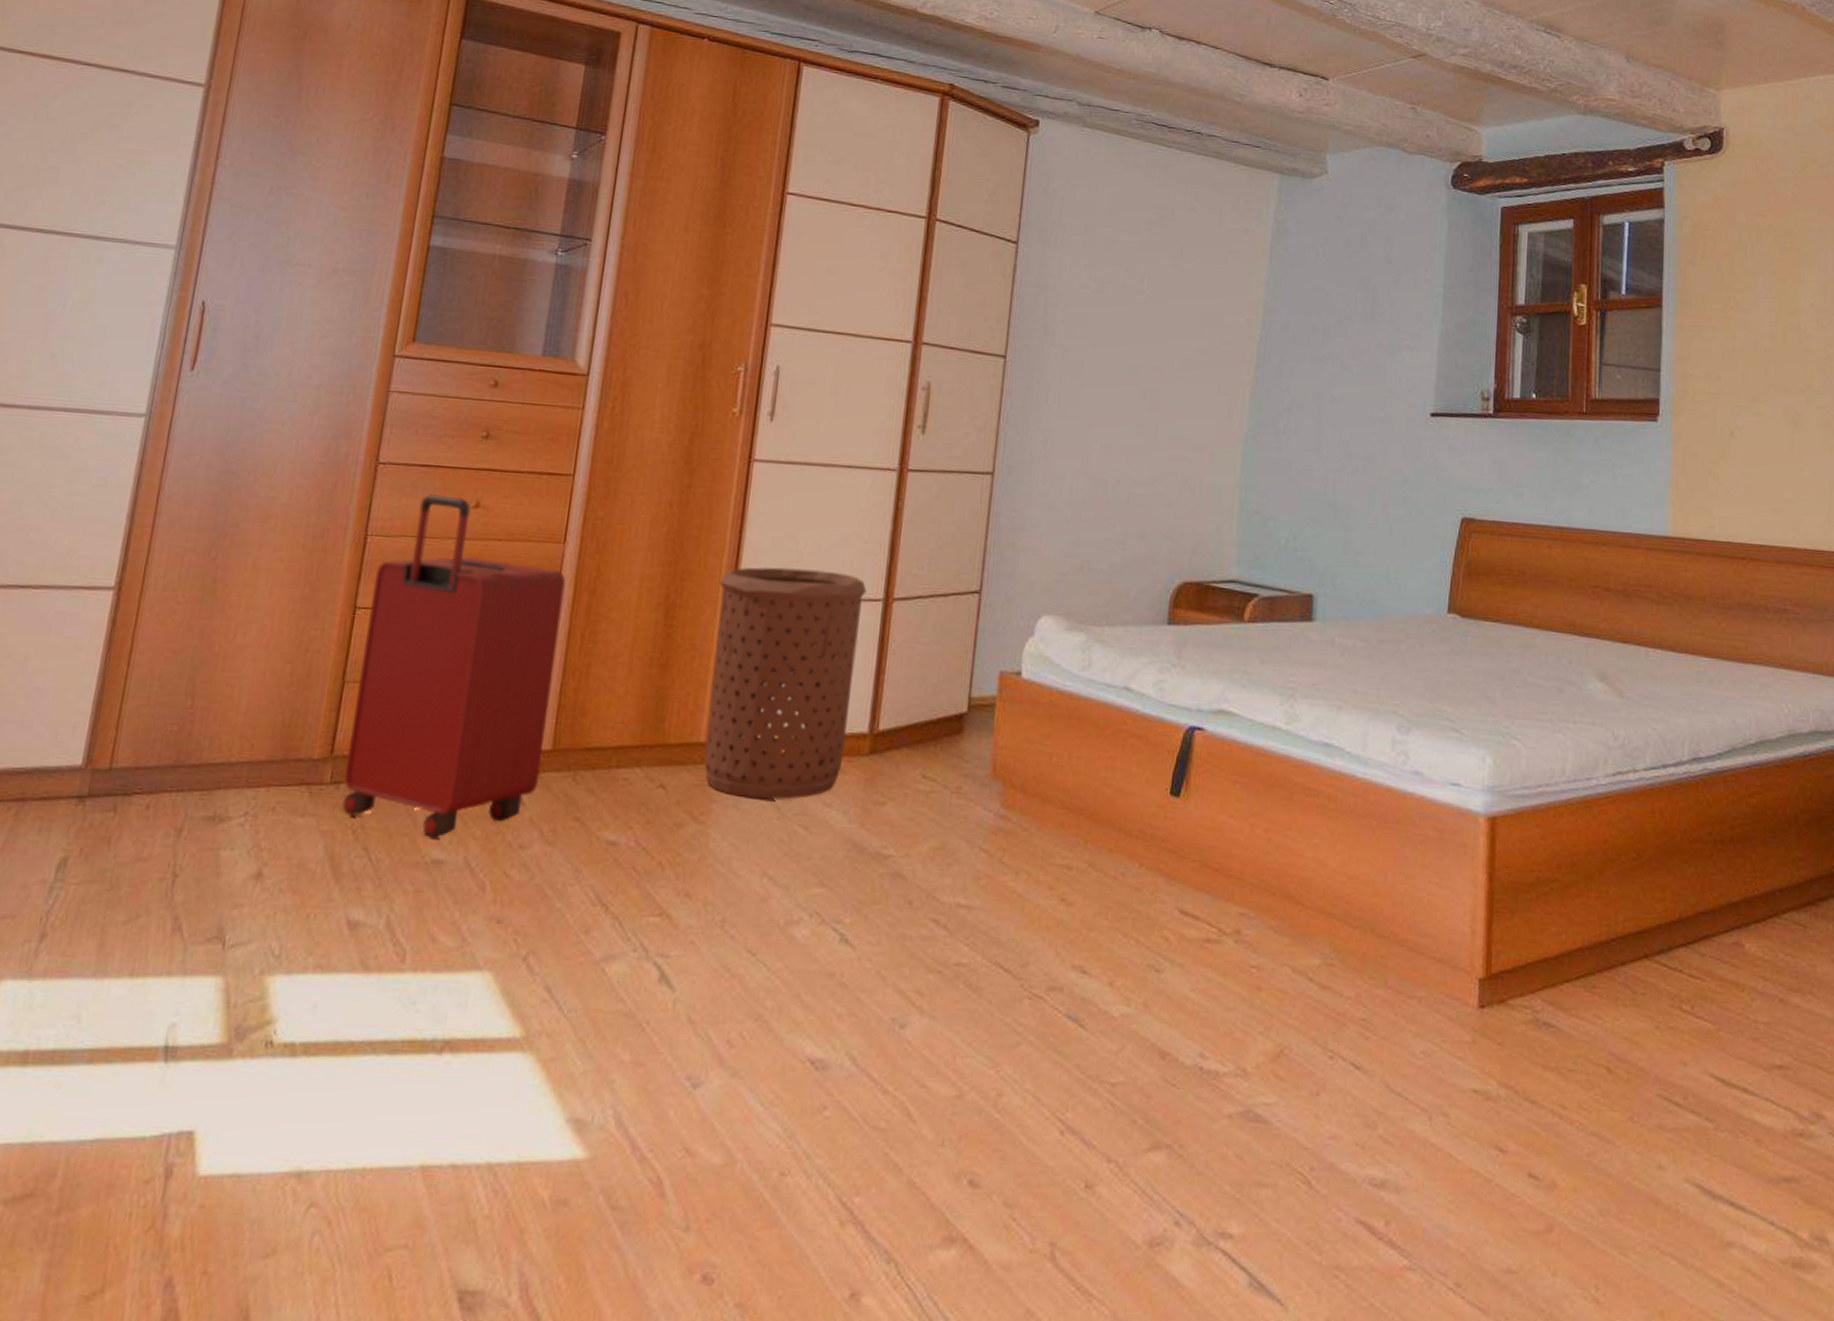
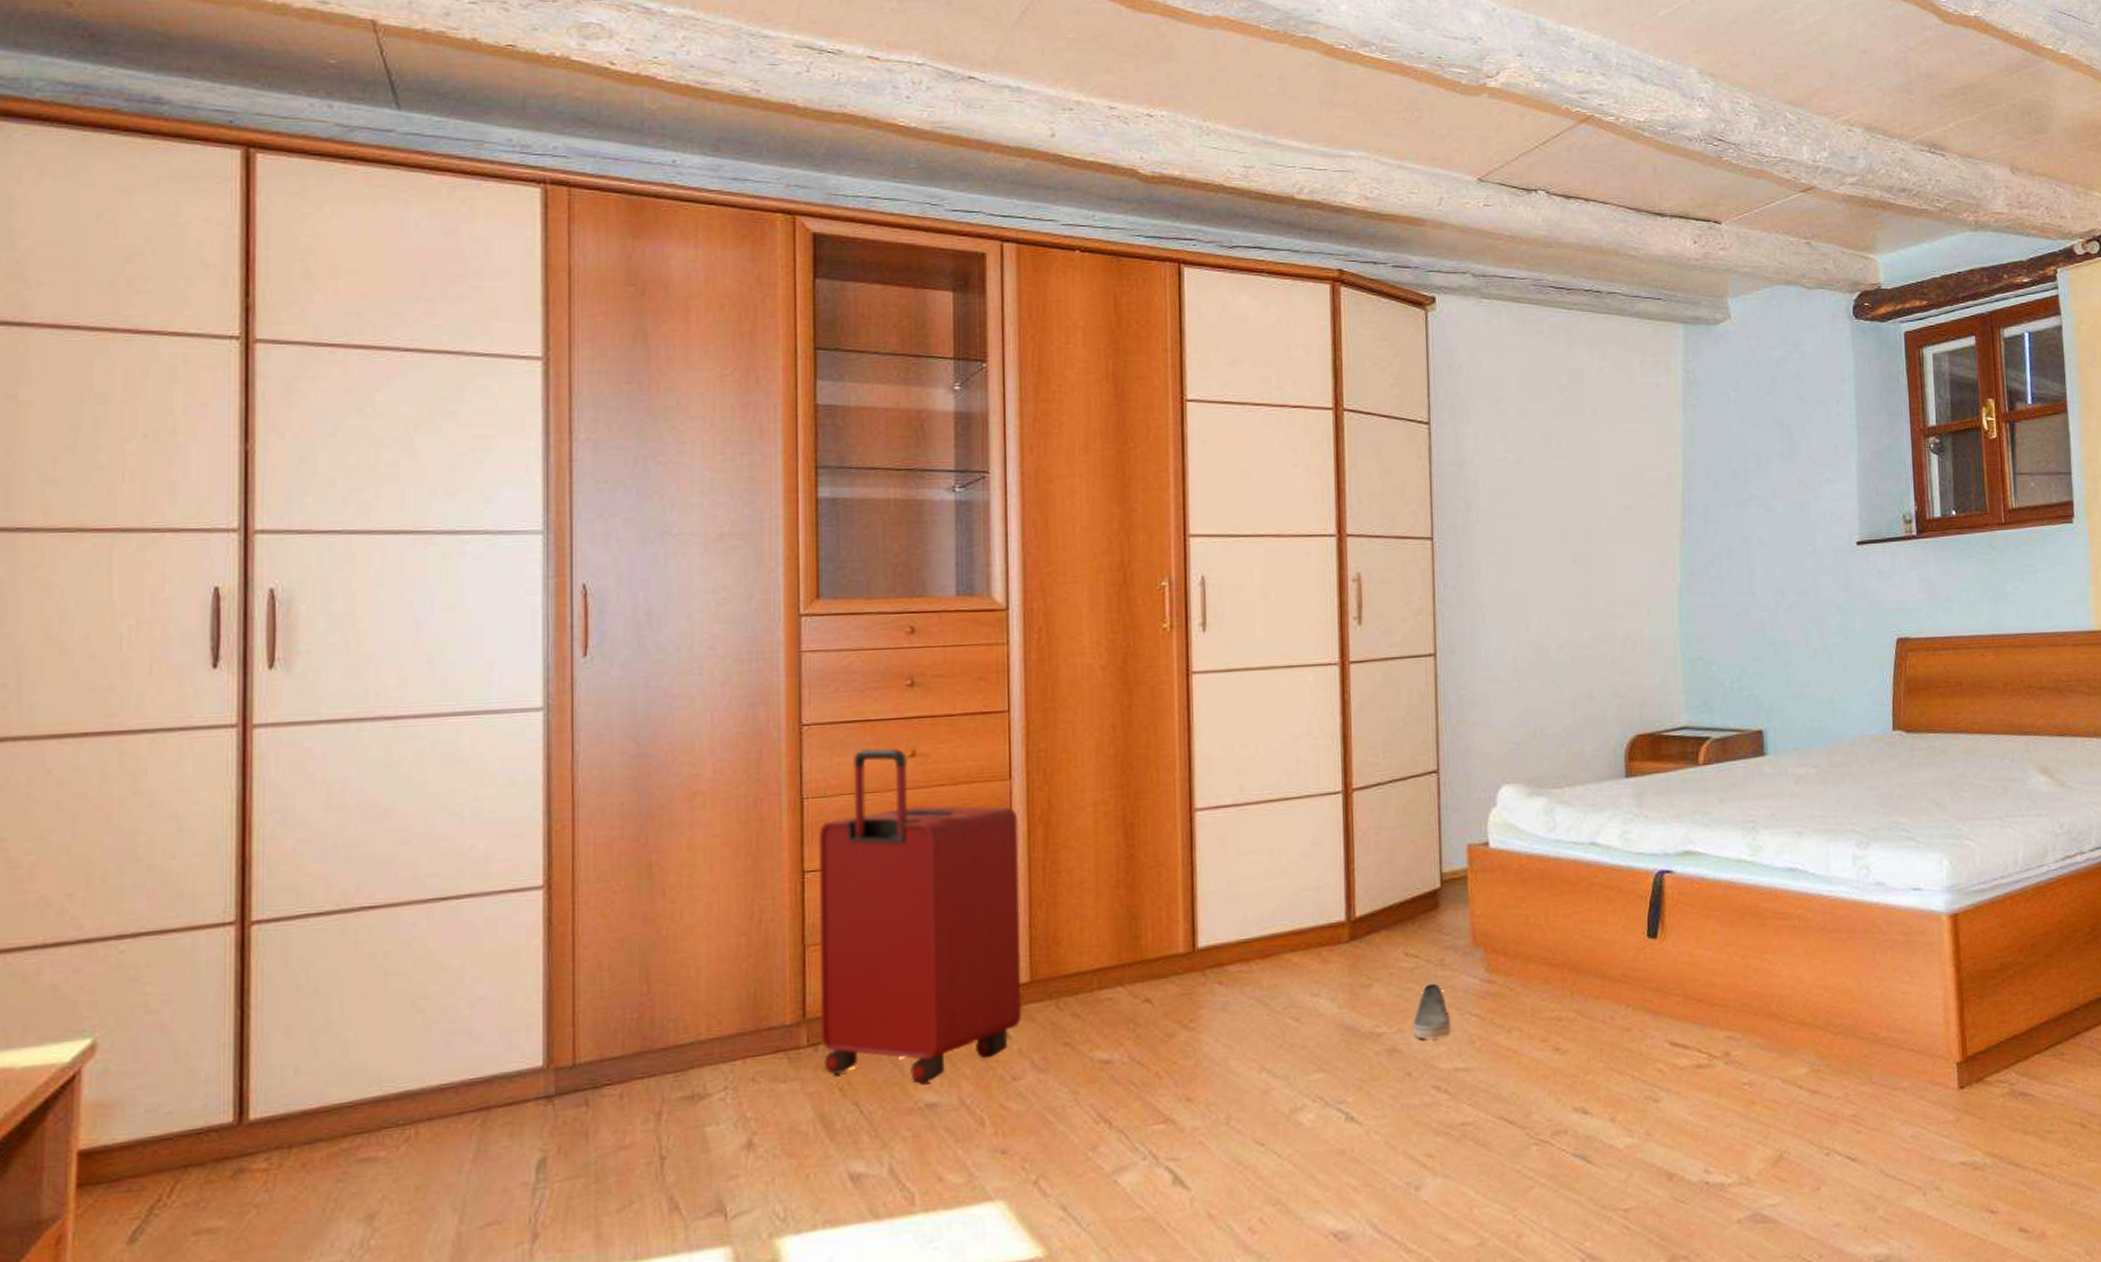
laundry basket: present [703,567,867,799] -> none [1174,771,1325,999]
shoe: none [919,810,959,870] -> present [1413,983,1450,1039]

